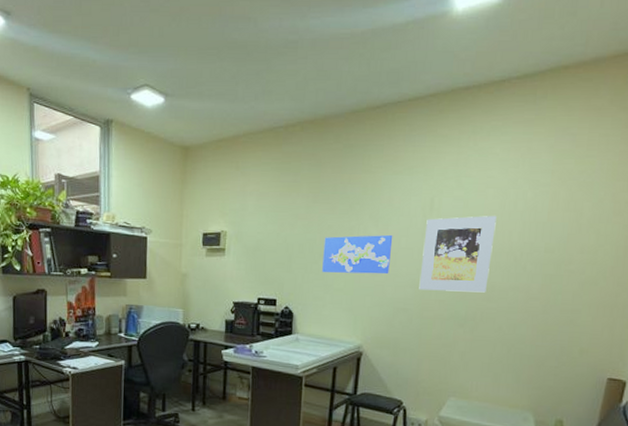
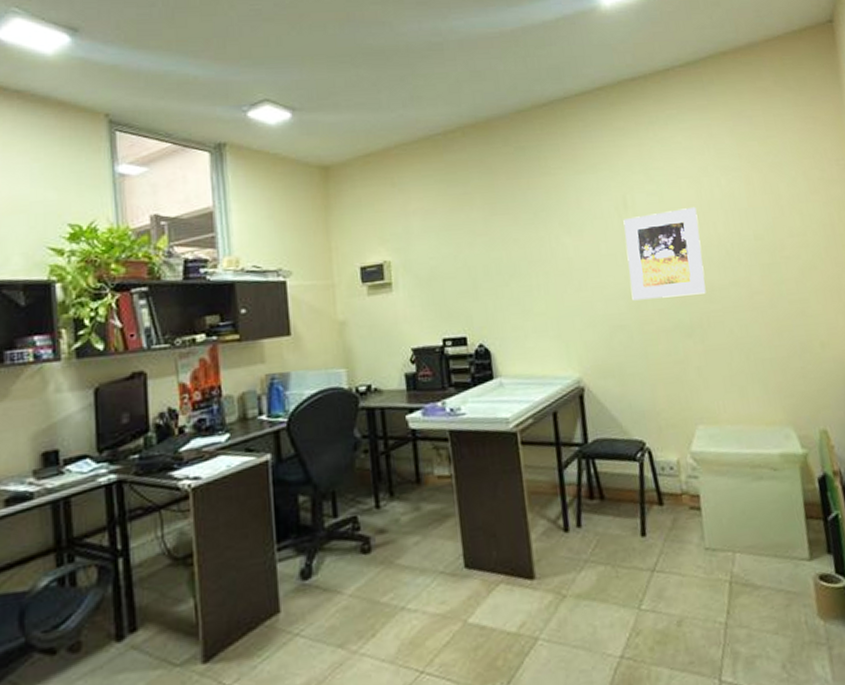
world map: present [322,234,393,275] -> none [512,241,595,296]

